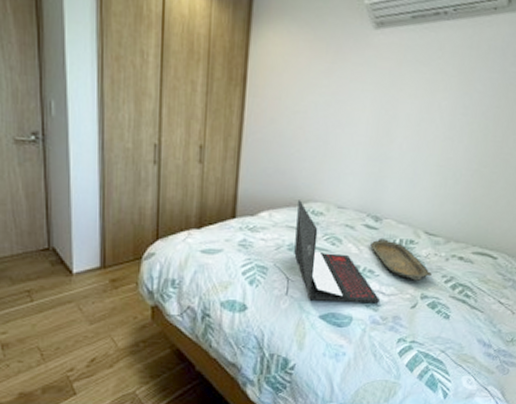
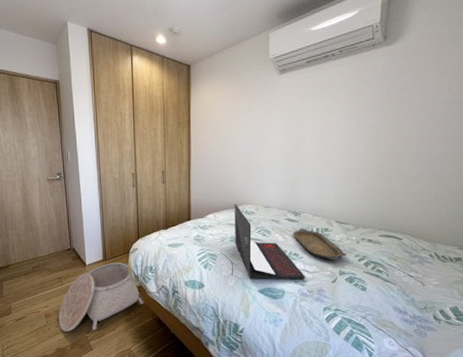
basket: none [23,272,159,369] -> present [58,263,143,332]

